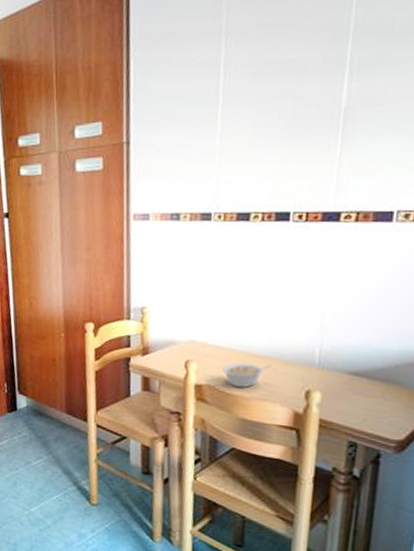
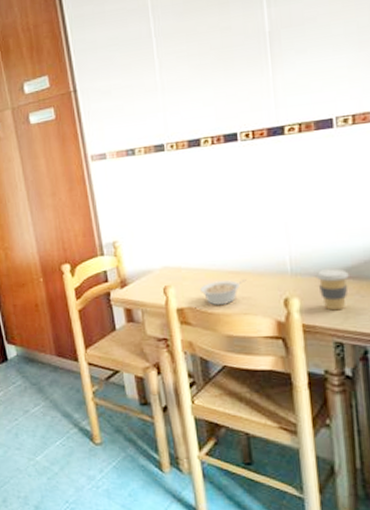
coffee cup: none [342,367,377,411] -> present [315,268,349,311]

